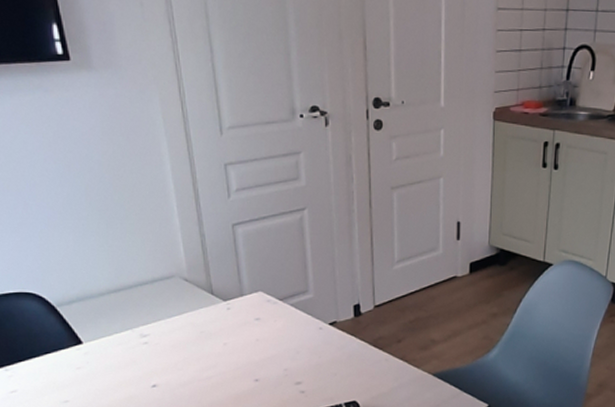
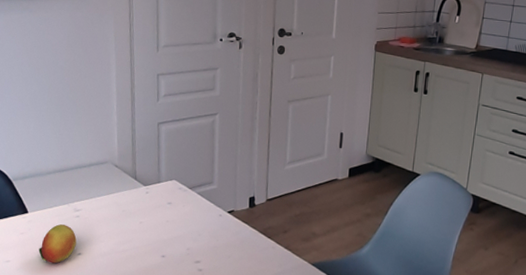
fruit: none [102,354,148,399] -> present [38,224,77,264]

